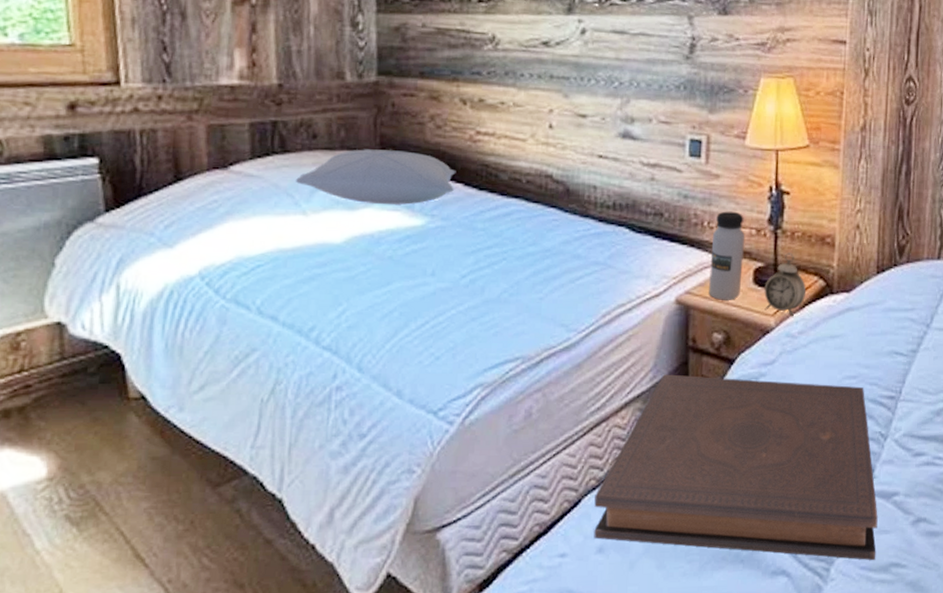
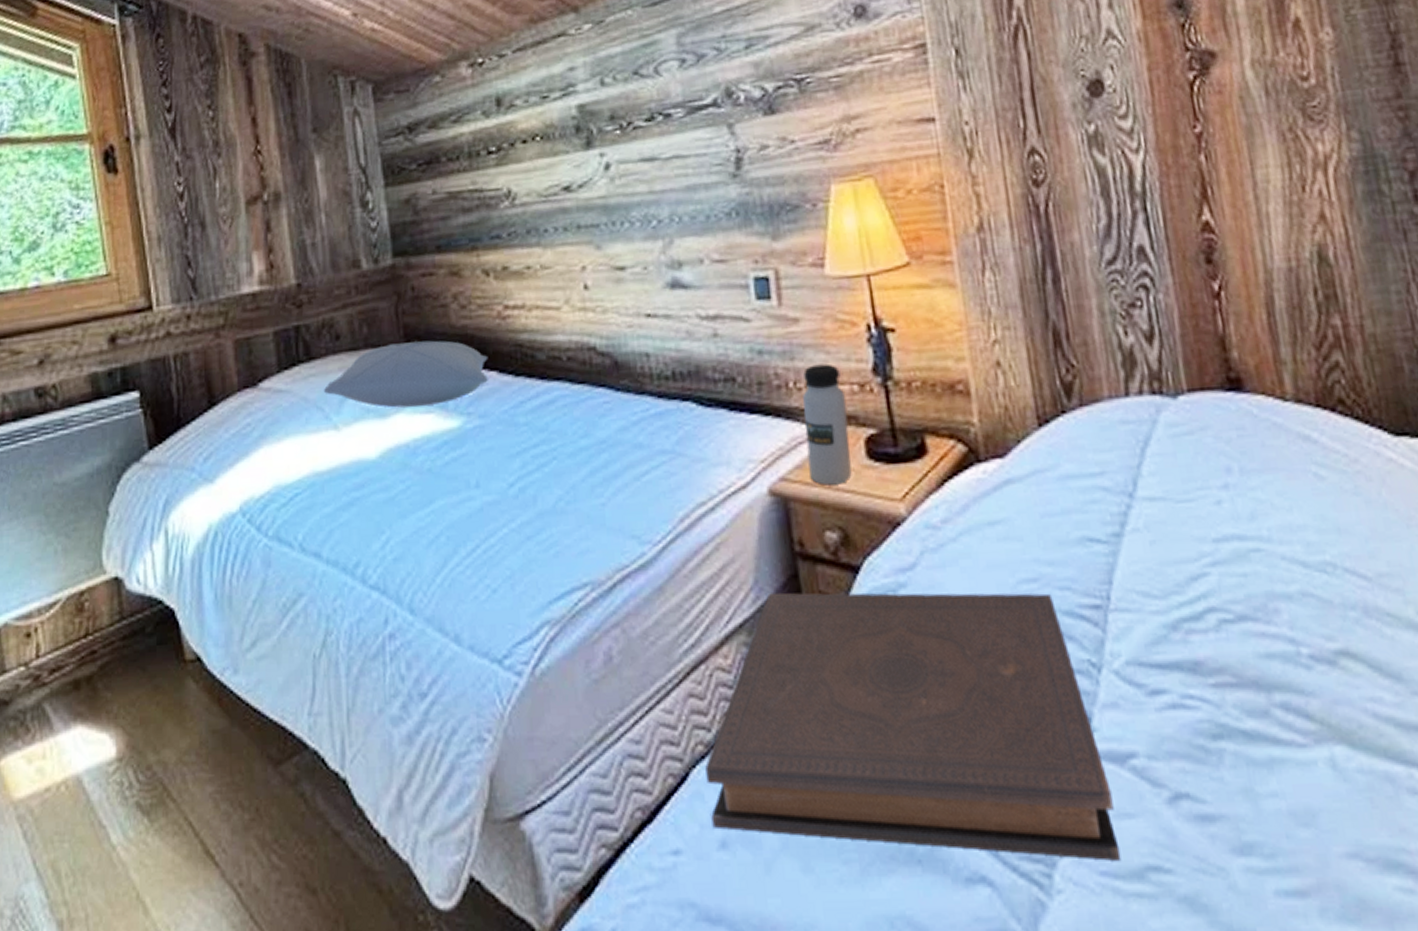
alarm clock: present [764,252,807,318] -> none [883,410,943,502]

